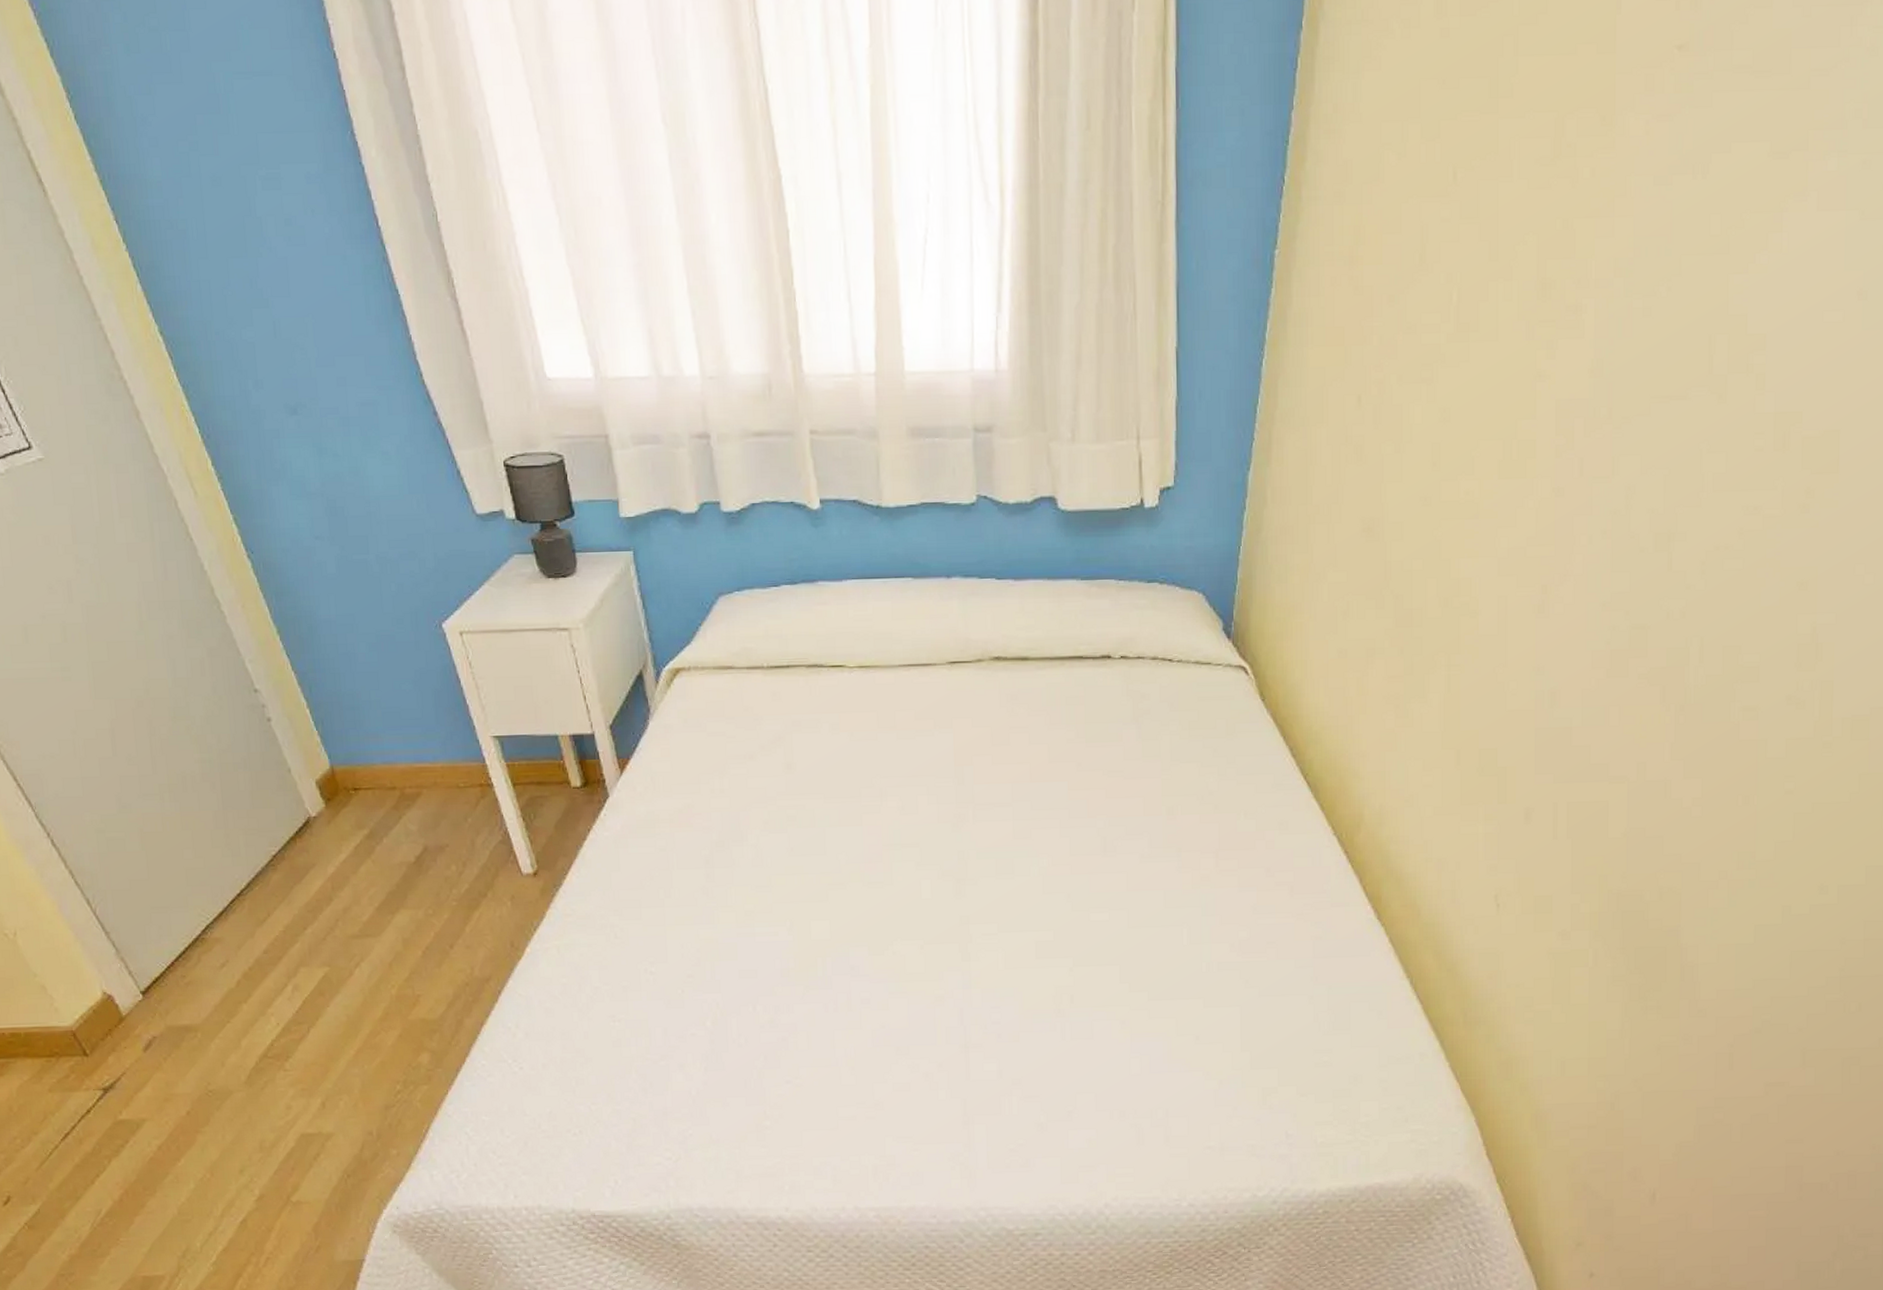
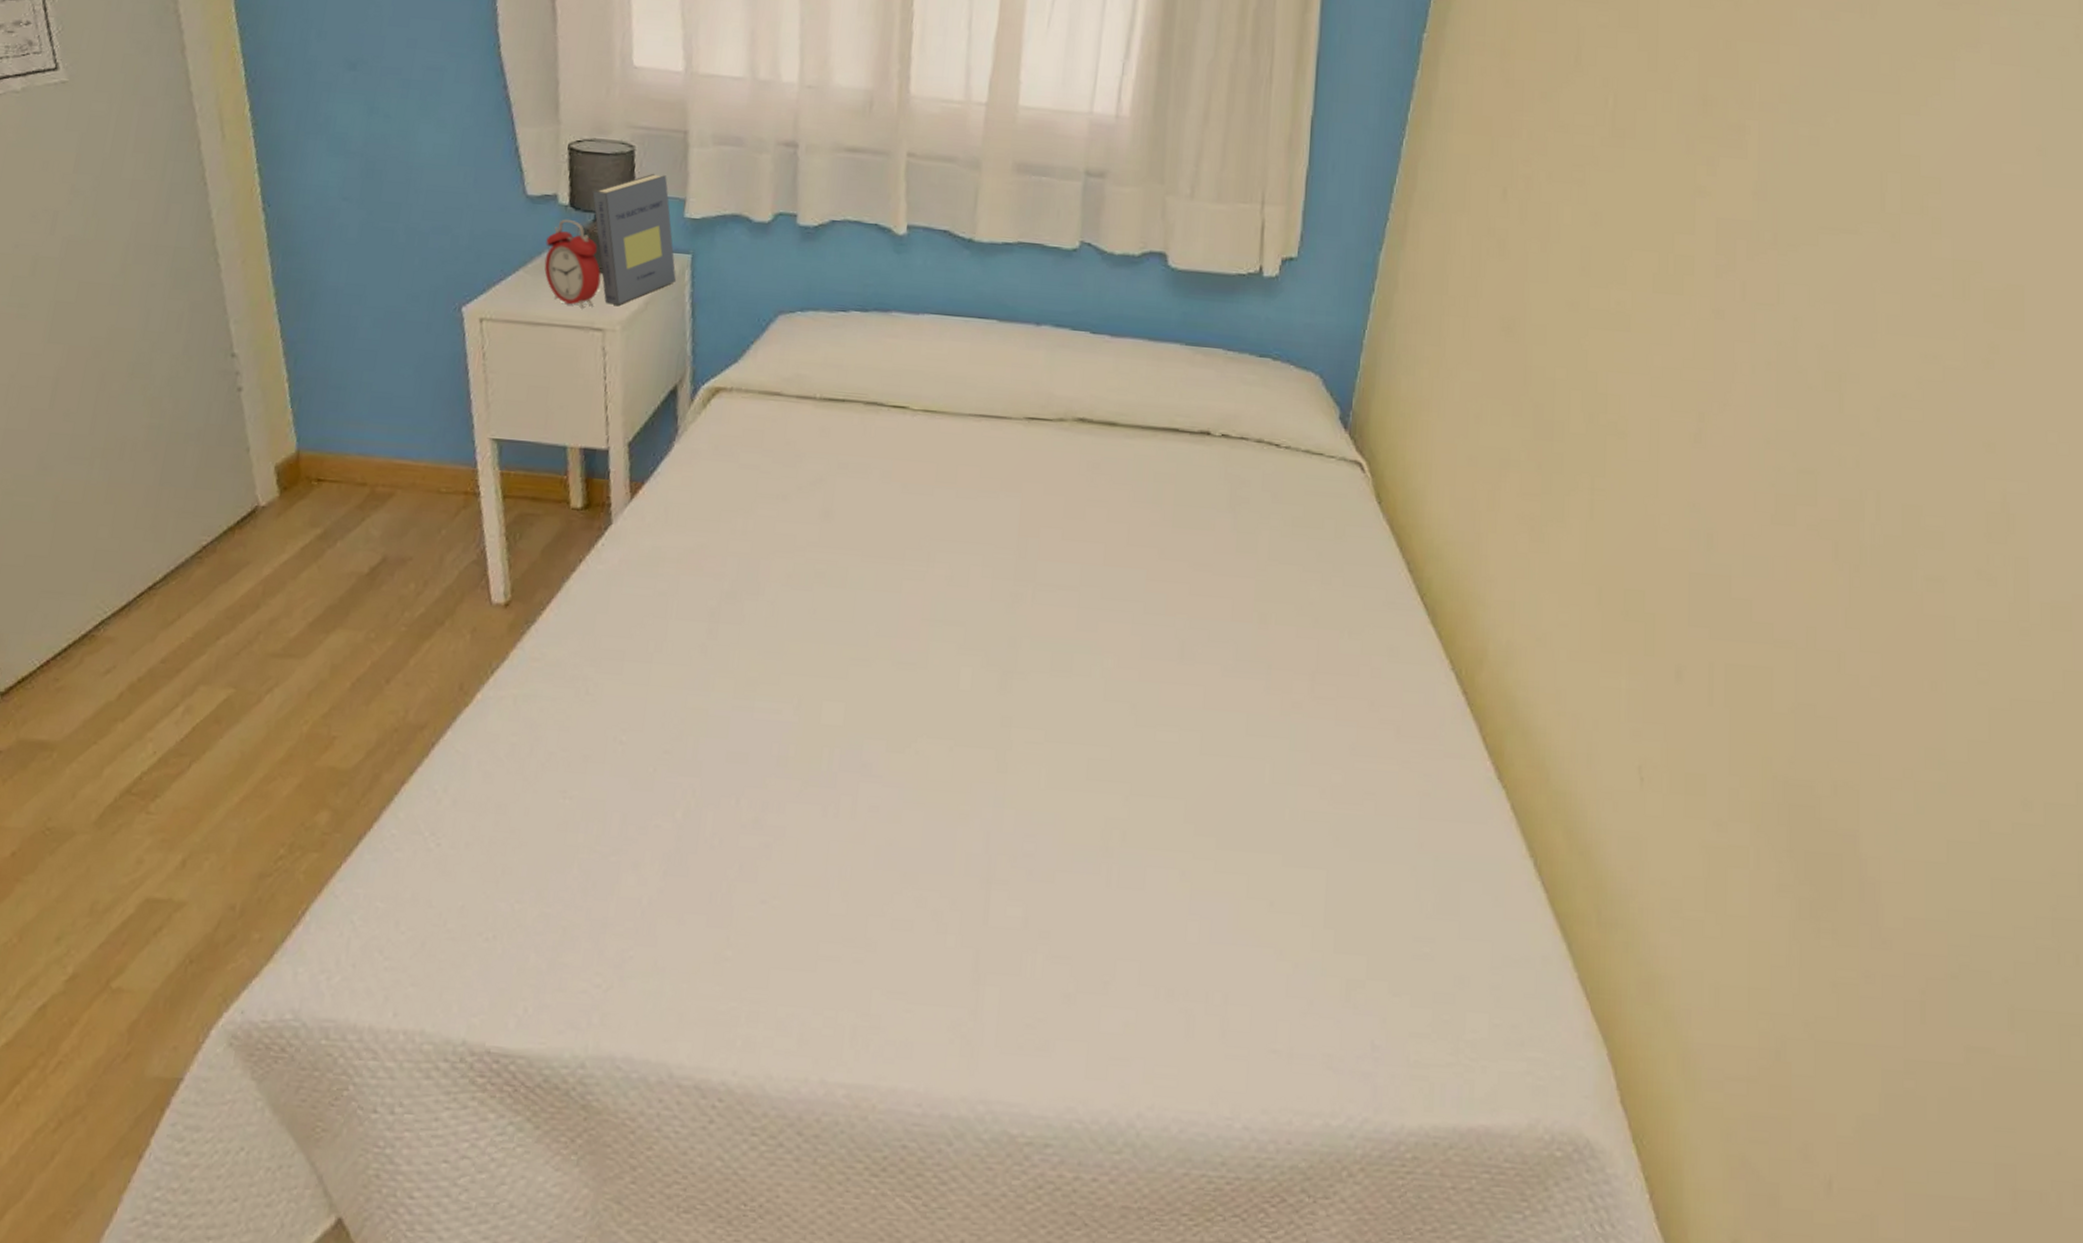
alarm clock: none [502,531,558,611] -> present [544,219,601,307]
book: none [534,479,624,606] -> present [592,173,677,305]

